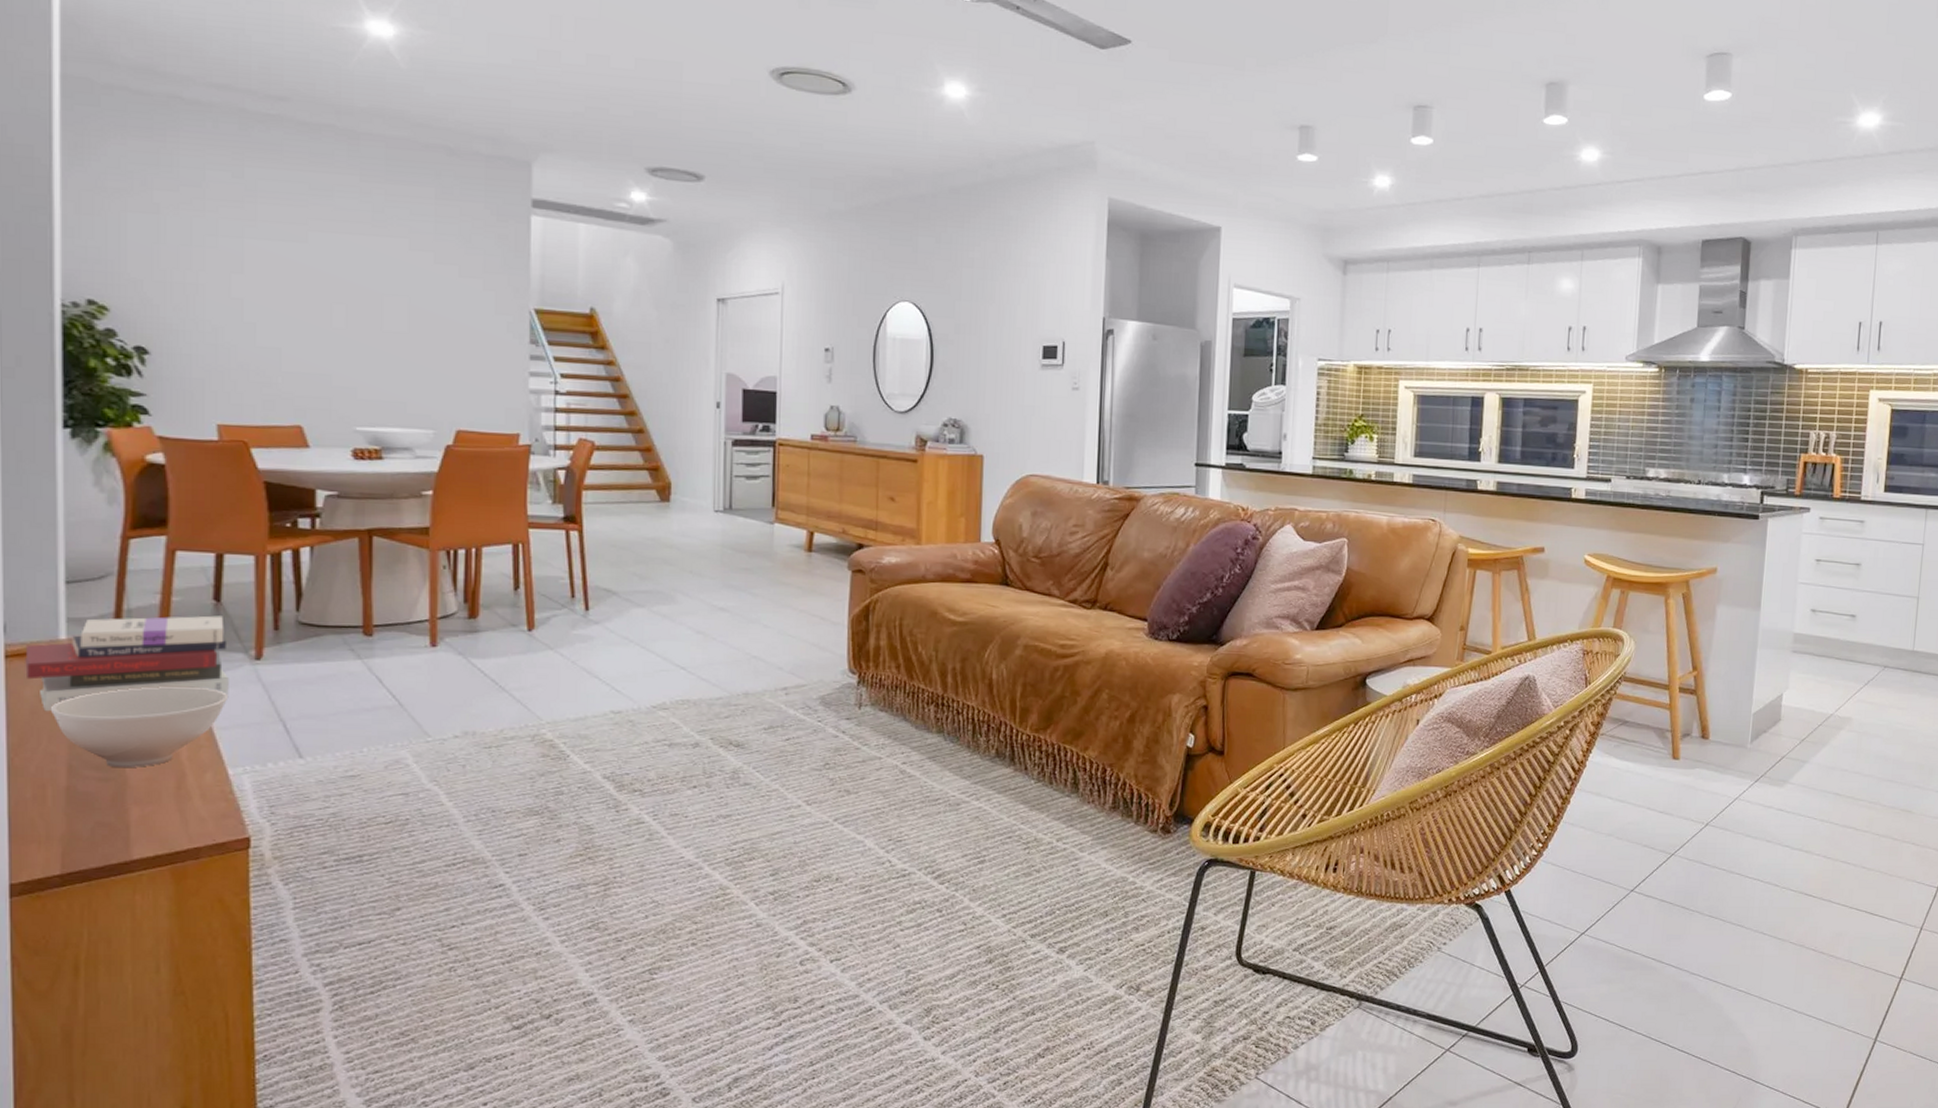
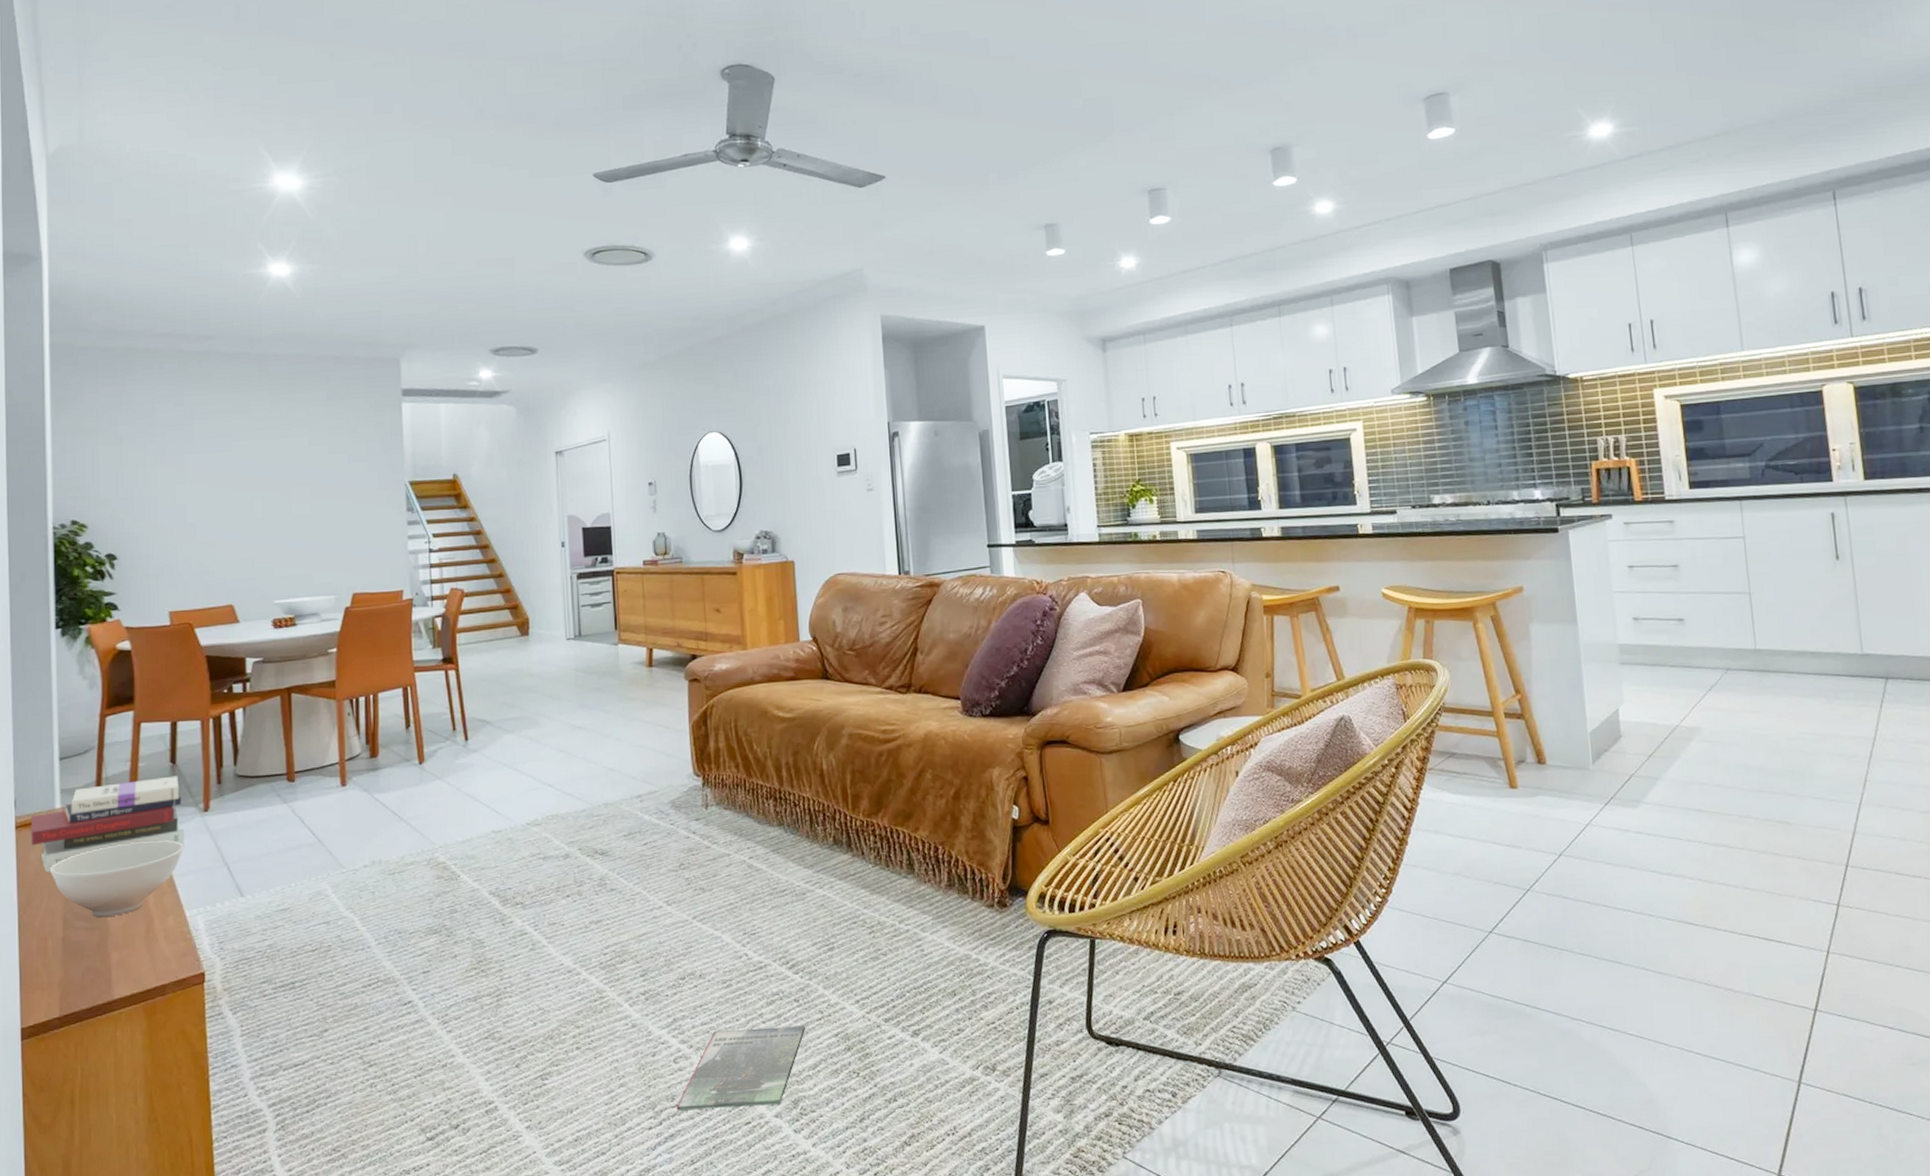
magazine: none [799,935,946,1012] -> present [676,1026,805,1110]

